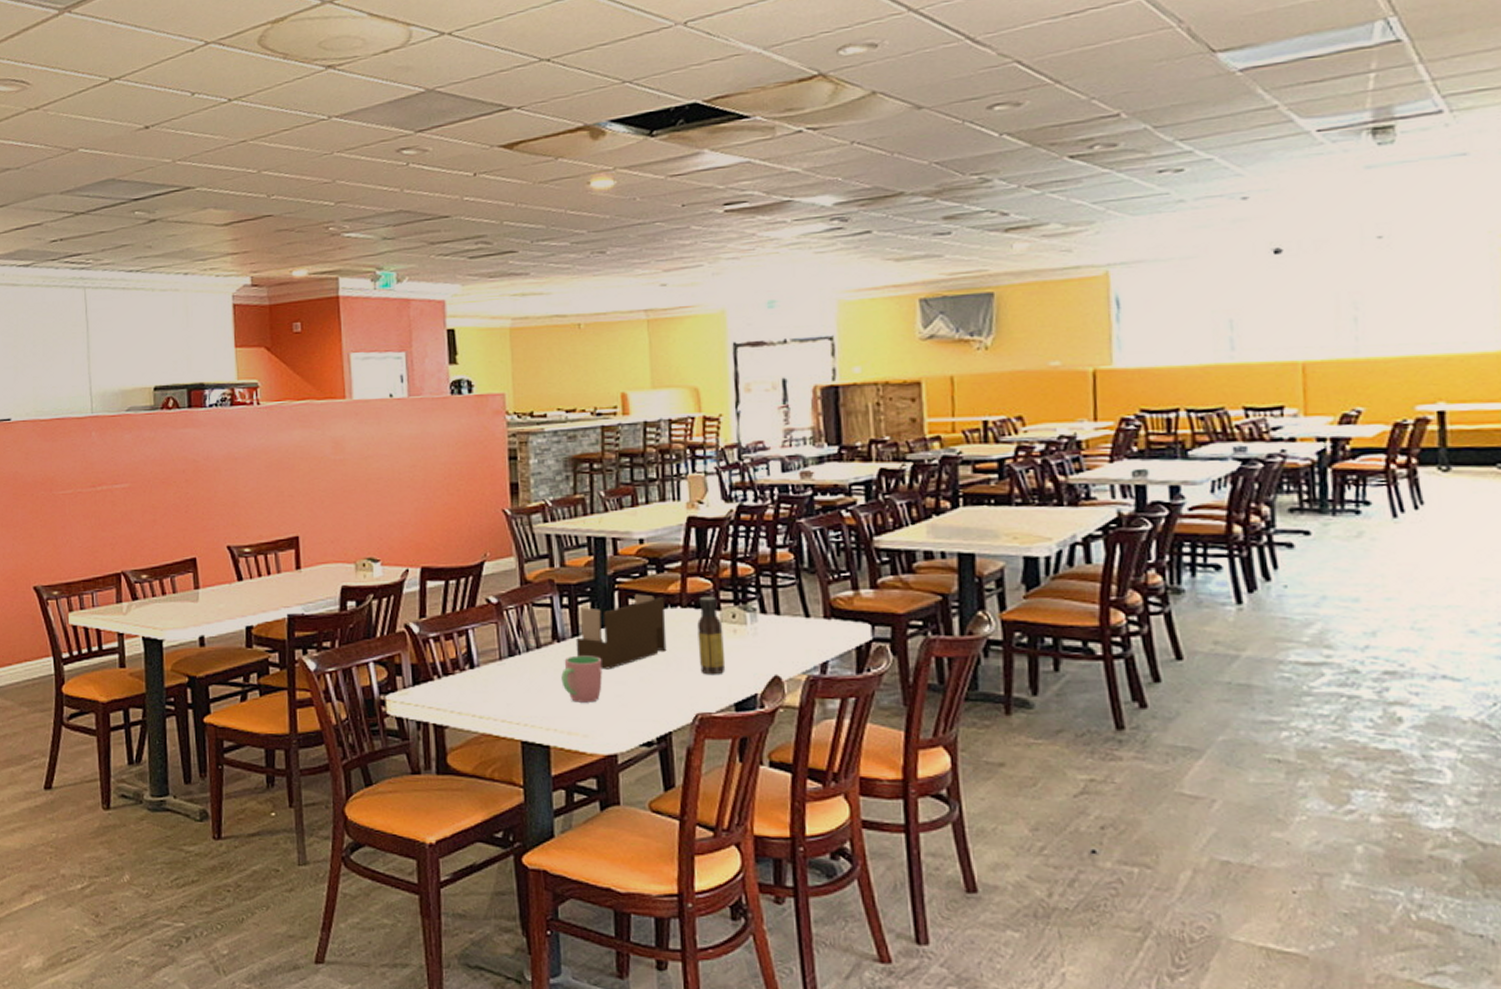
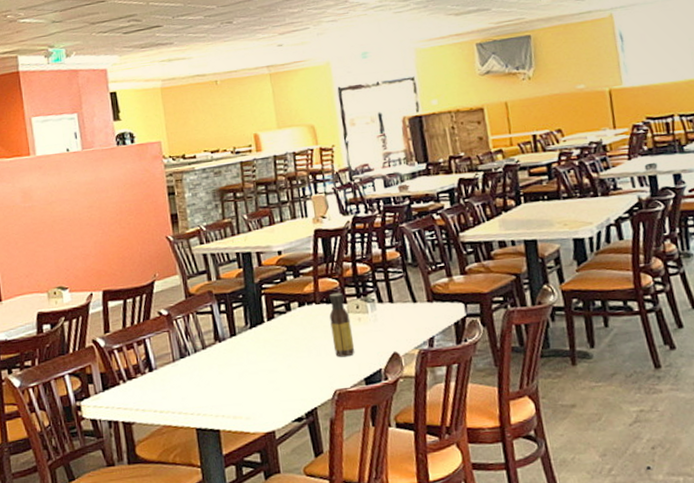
cup: present [561,655,603,703] -> none [224,350,258,391]
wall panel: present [576,594,667,670] -> none [233,296,307,361]

